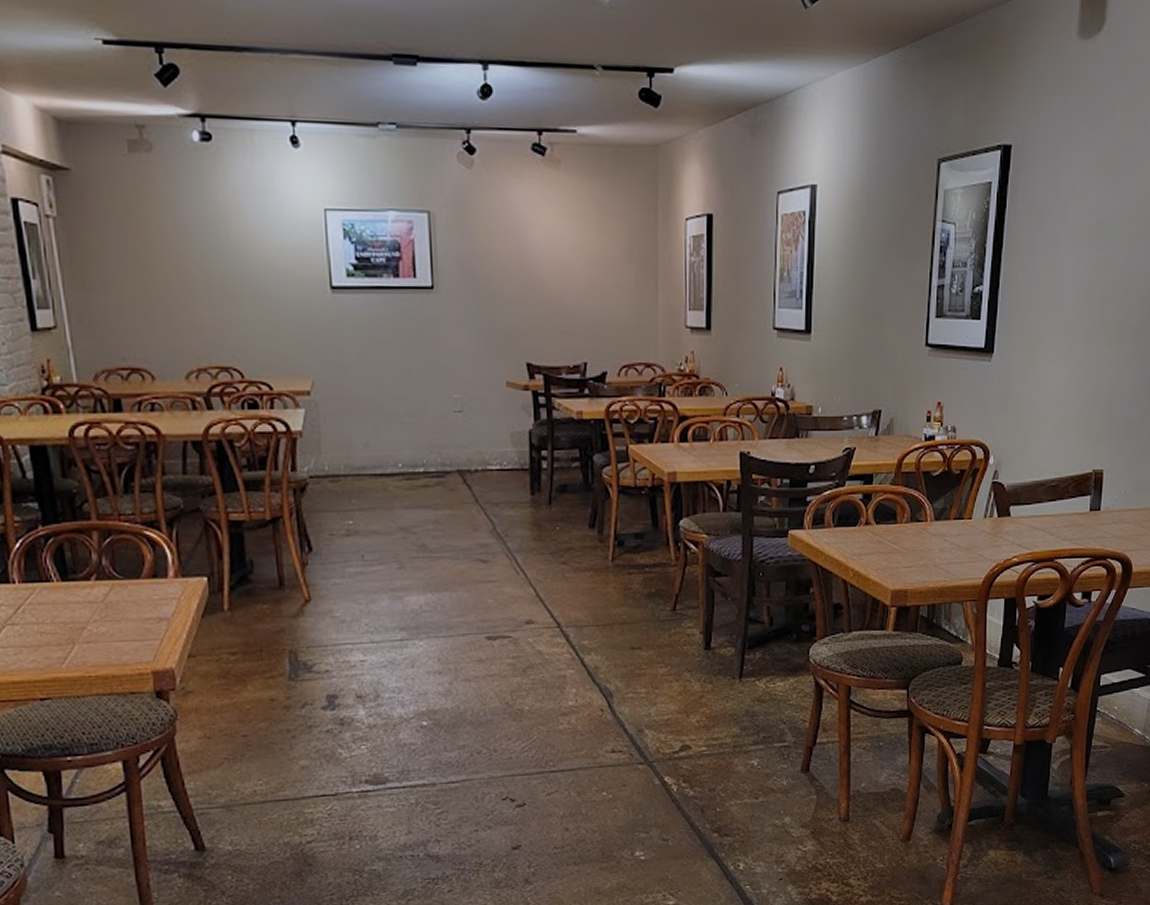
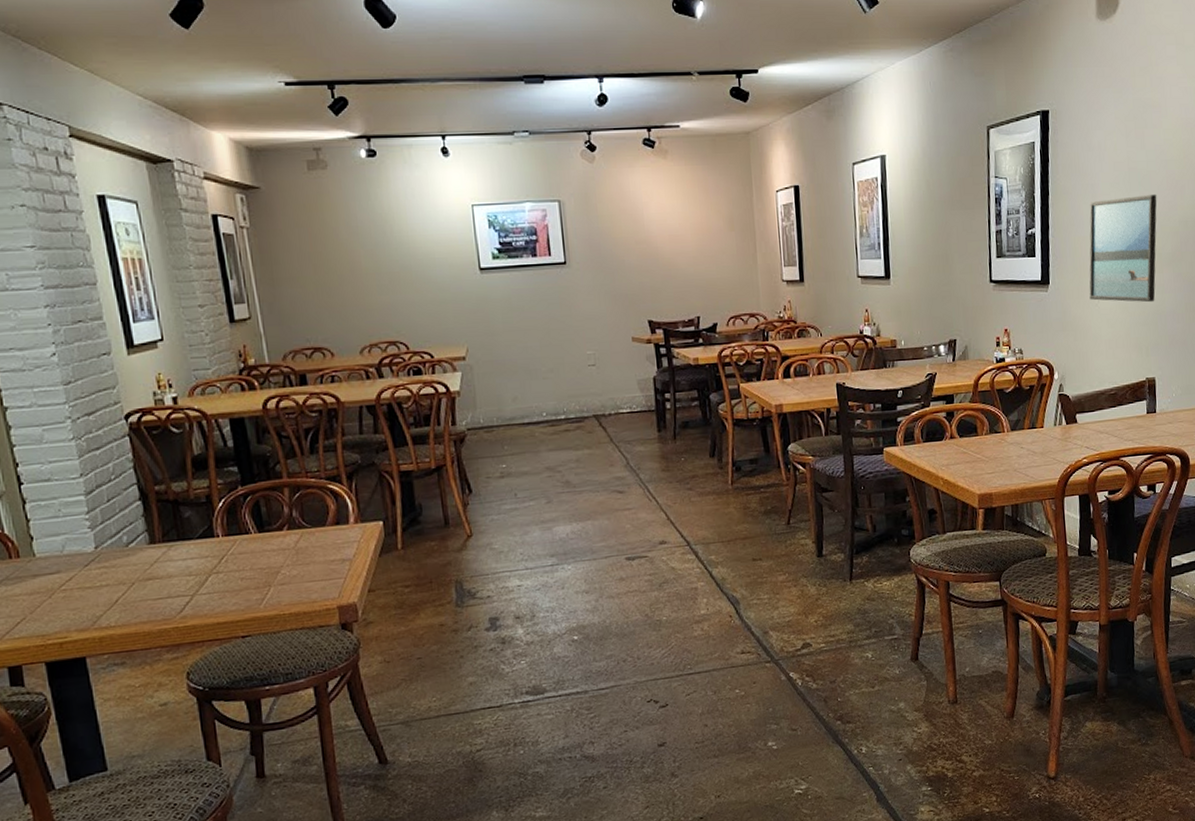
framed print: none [1038,254,1127,383] -> present [1089,194,1157,303]

